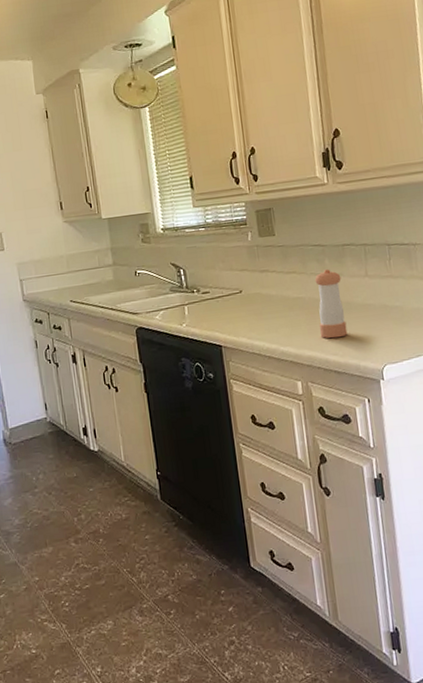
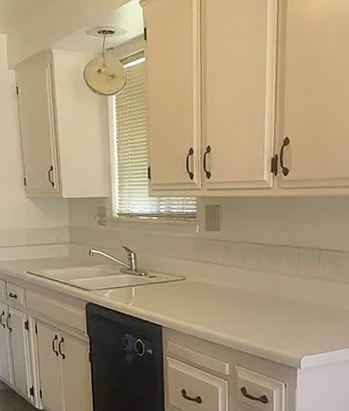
pepper shaker: present [315,269,348,339] -> none [250,266,275,329]

